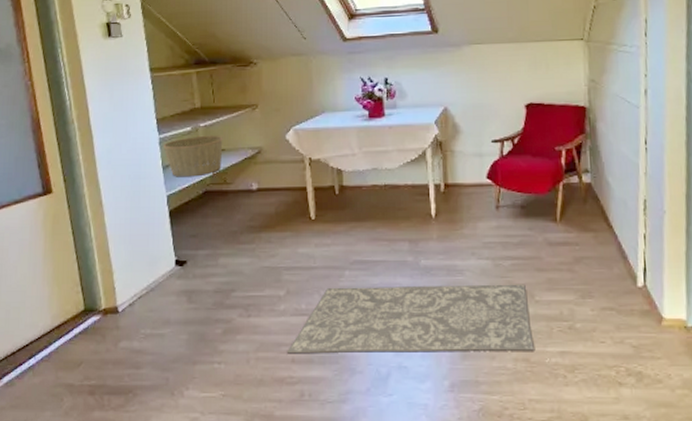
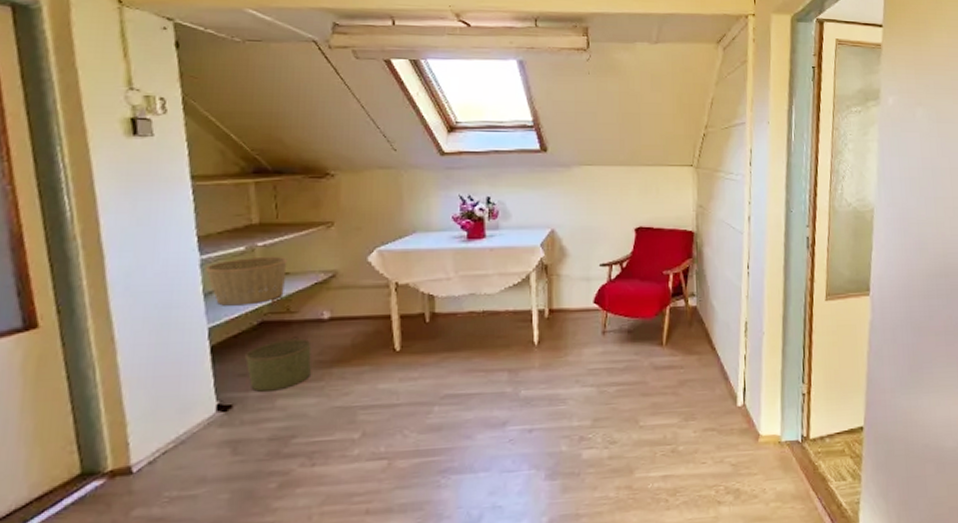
basket: none [195,204,244,251] -> present [245,337,312,392]
rug: present [286,284,536,354] -> none [359,410,638,505]

